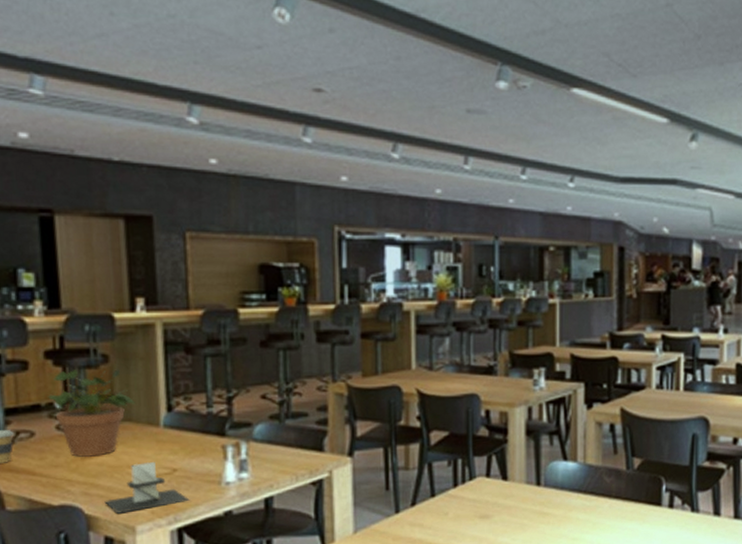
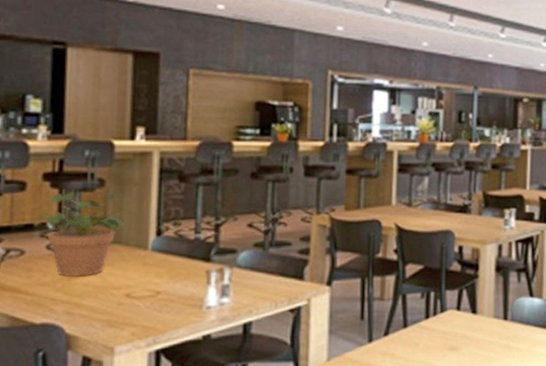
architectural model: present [104,462,190,514] -> none [86,284,171,334]

